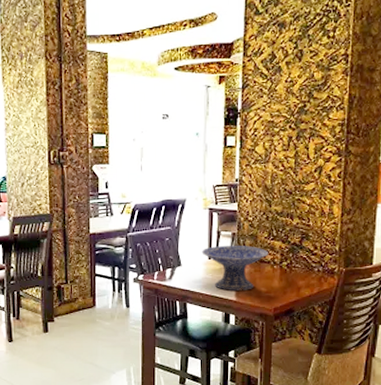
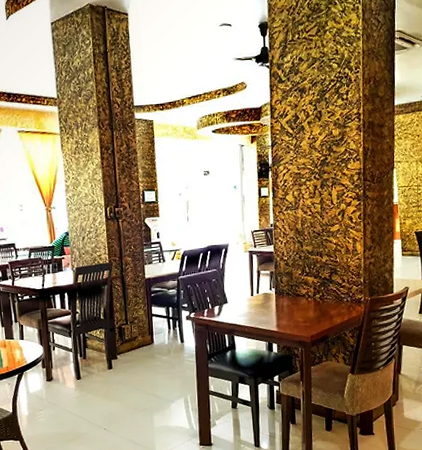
decorative bowl: present [202,245,268,291] -> none [245,282,303,323]

